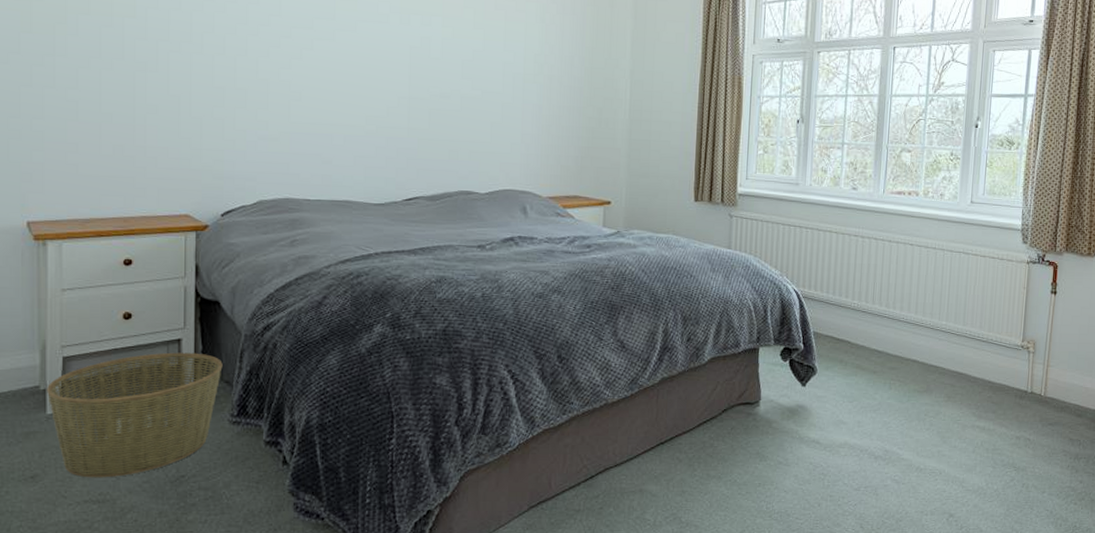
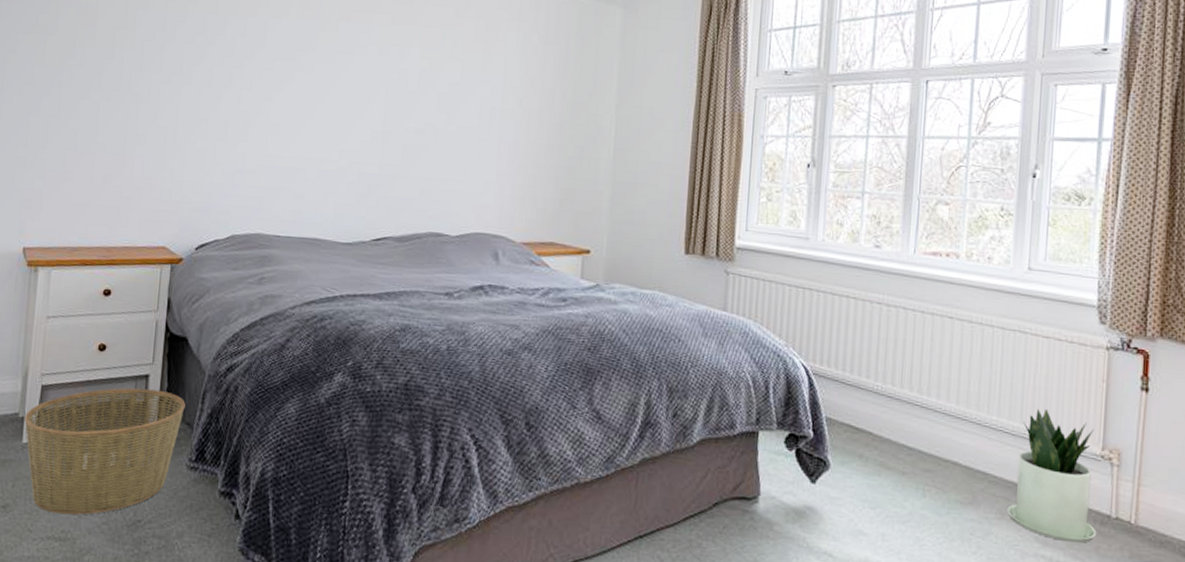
planter: none [952,313,1017,414] -> present [1007,409,1097,543]

